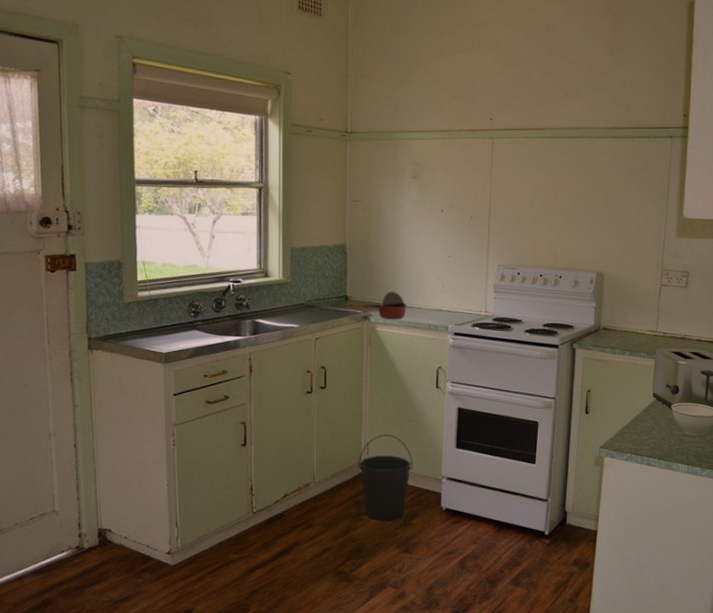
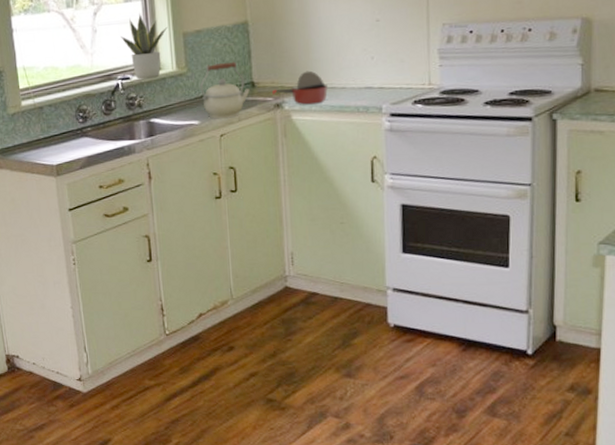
potted plant: none [236,226,278,284] -> present [121,13,168,80]
kettle: none [302,276,343,325] -> present [200,61,250,119]
bucket: present [358,434,413,520] -> none [282,240,350,340]

